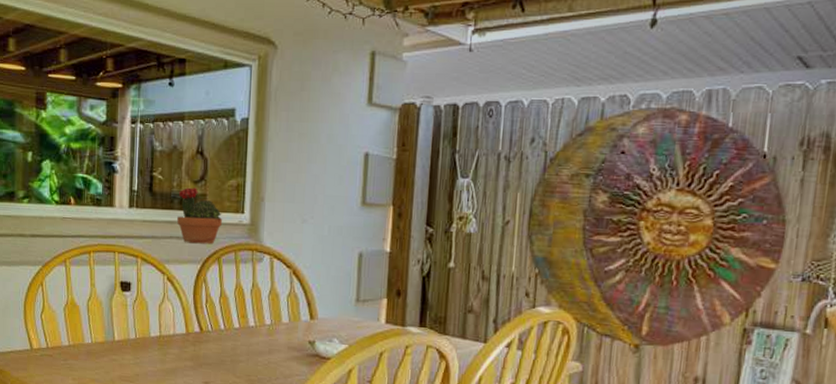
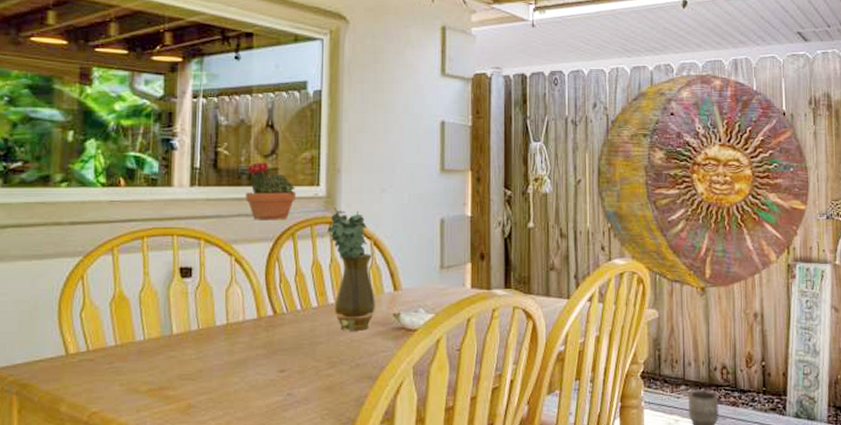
vase: none [250,235,293,354] -> present [327,207,376,331]

